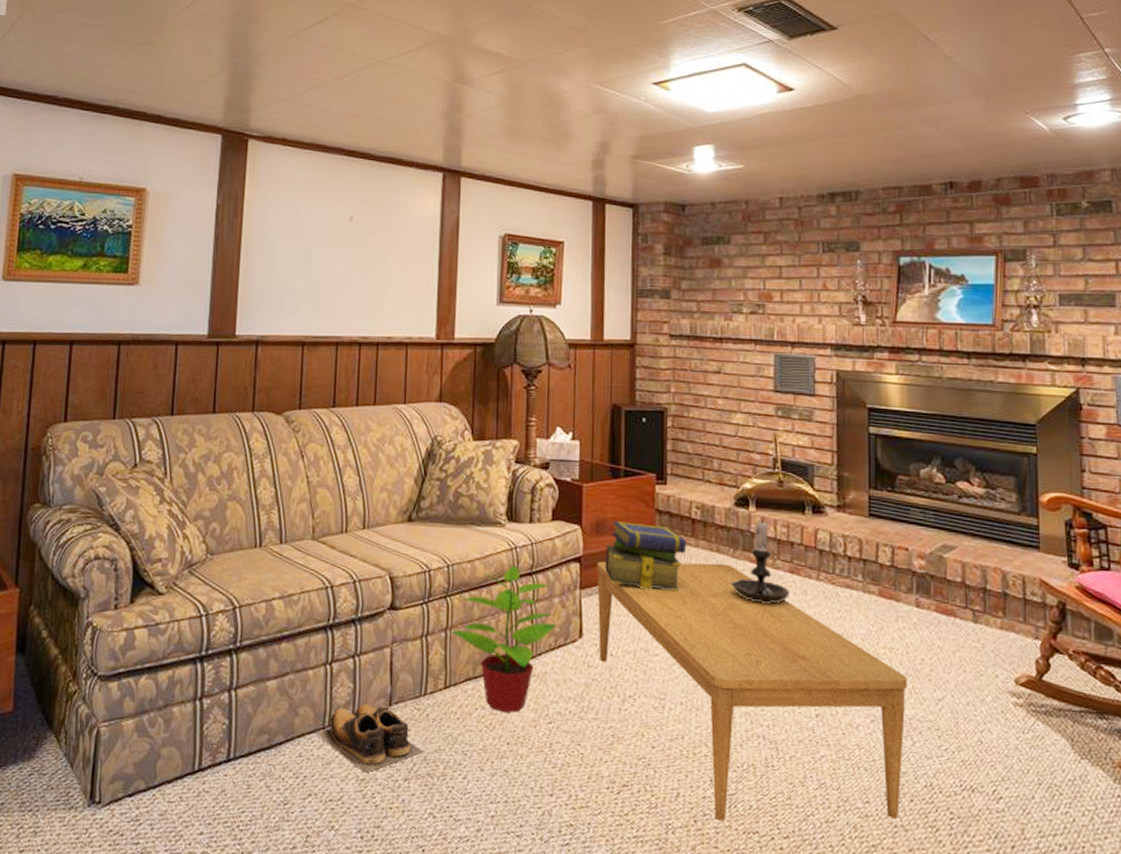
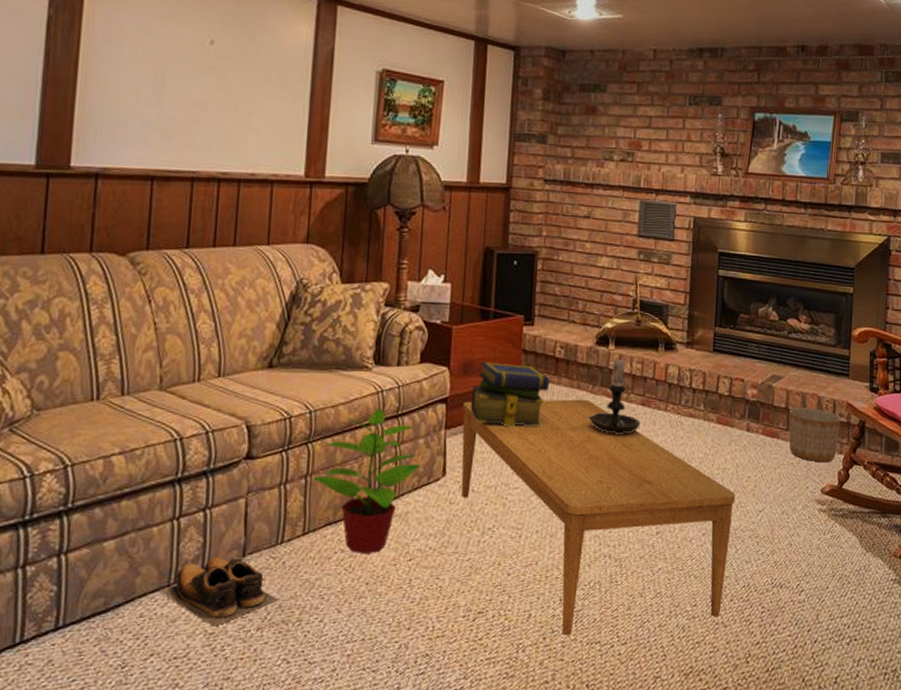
planter: none [967,582,1034,647] -> present [788,408,841,462]

